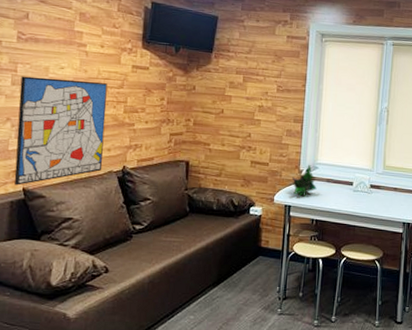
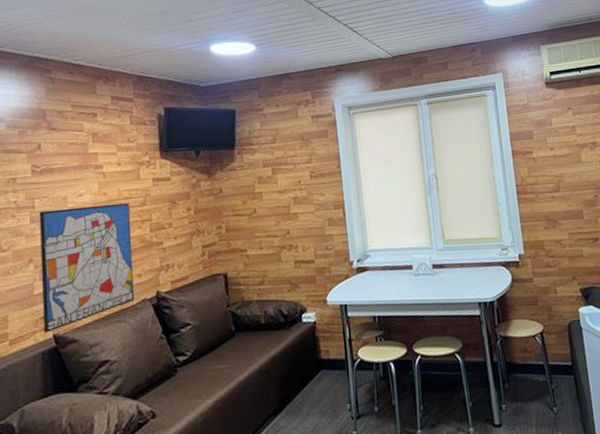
mineral sample: present [292,165,317,197] -> none [343,254,373,292]

